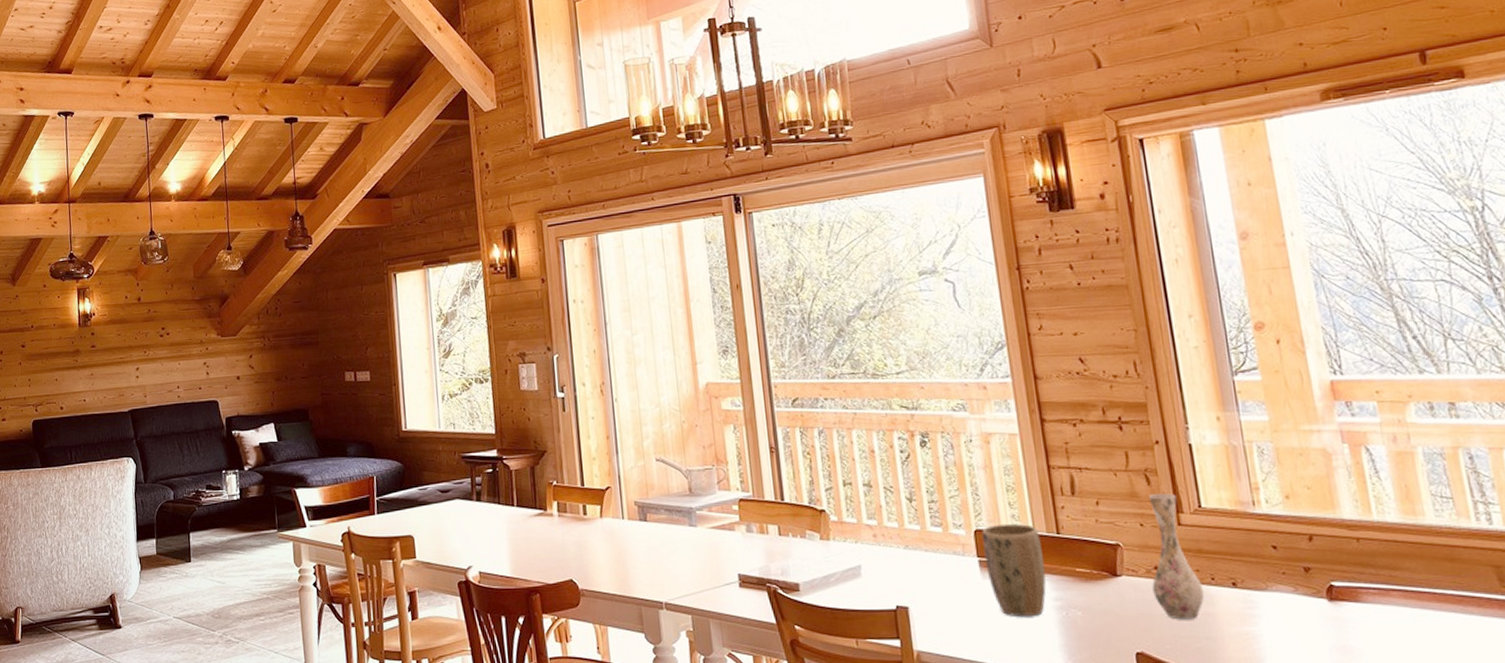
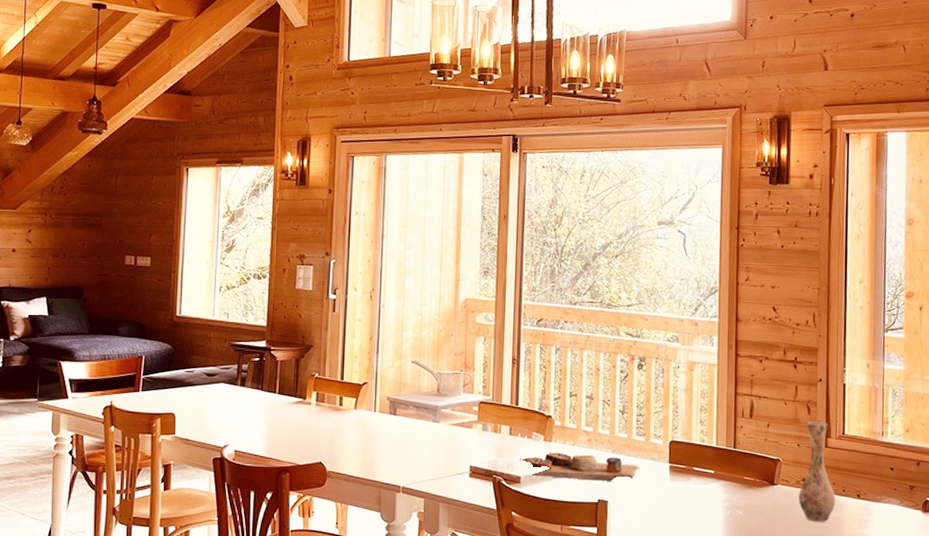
cutting board: none [795,552,942,584] -> present [520,452,640,481]
plant pot: present [982,523,1046,617] -> none [674,437,721,514]

